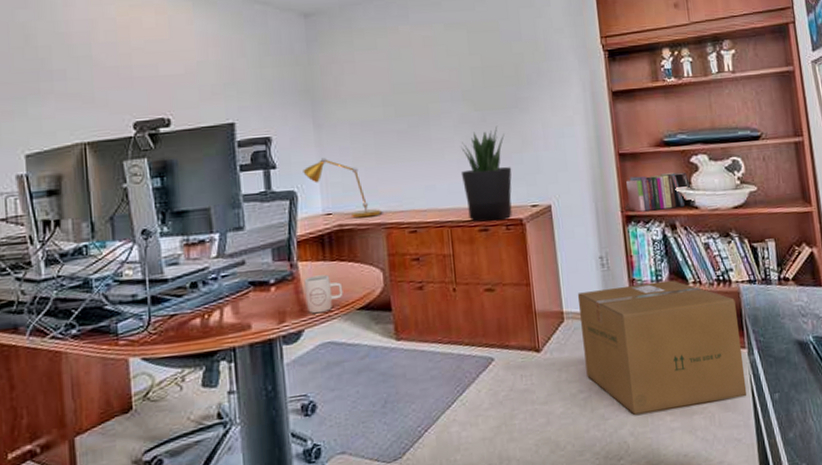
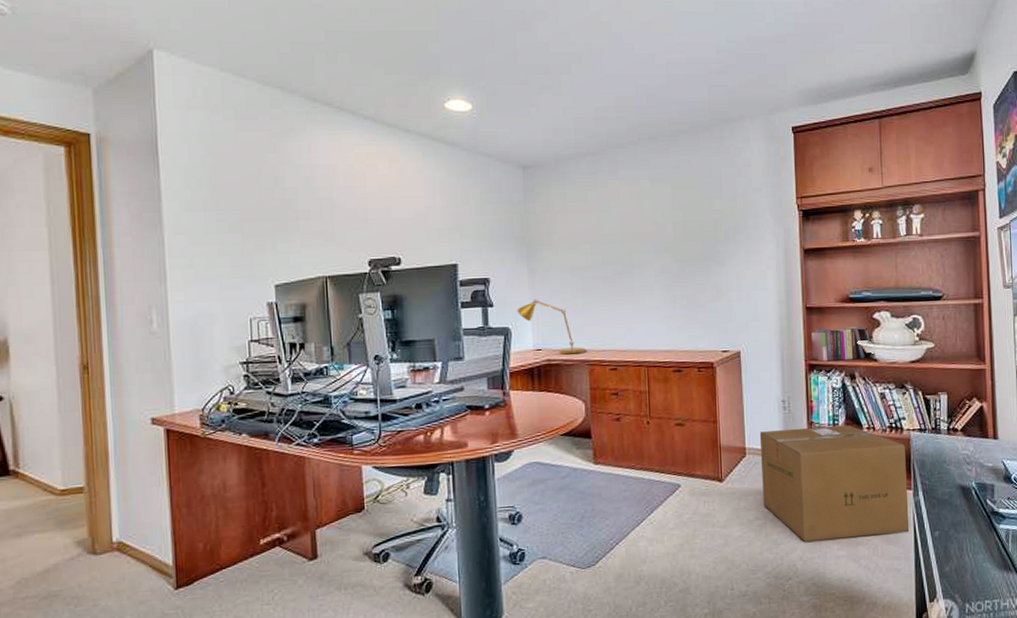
mug: present [304,274,343,314] -> none [515,403,549,437]
planter: present [460,126,512,222] -> none [659,276,706,363]

